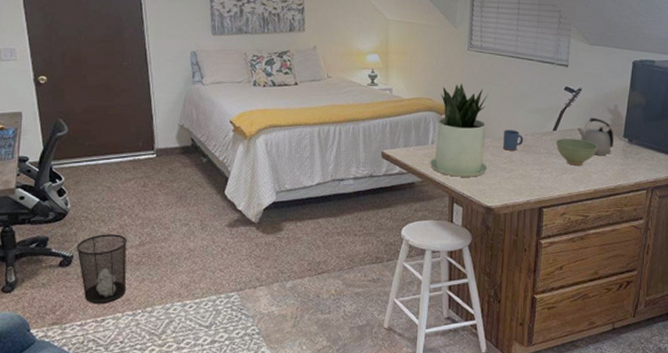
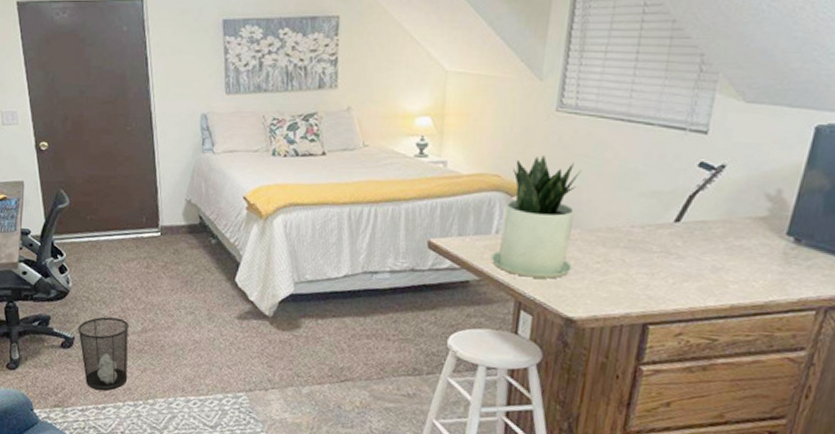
mug: present [503,130,524,151] -> none [597,218,629,247]
bowl: present [555,138,599,166] -> none [676,232,745,271]
kettle: present [577,117,614,155] -> none [713,205,772,259]

